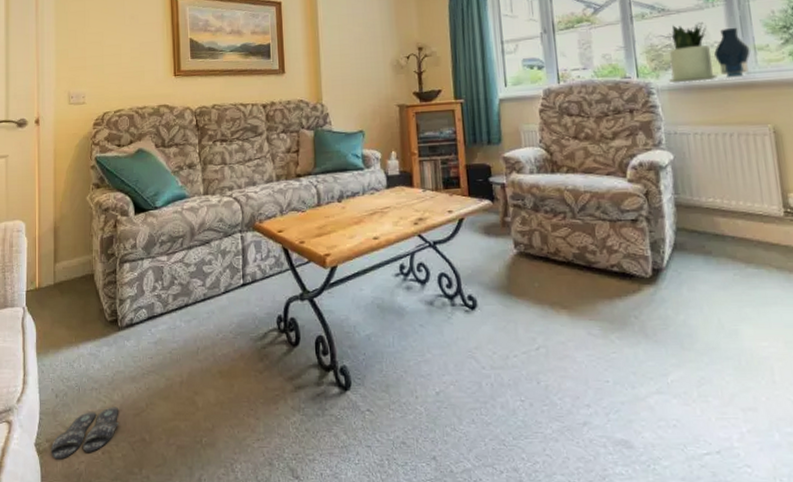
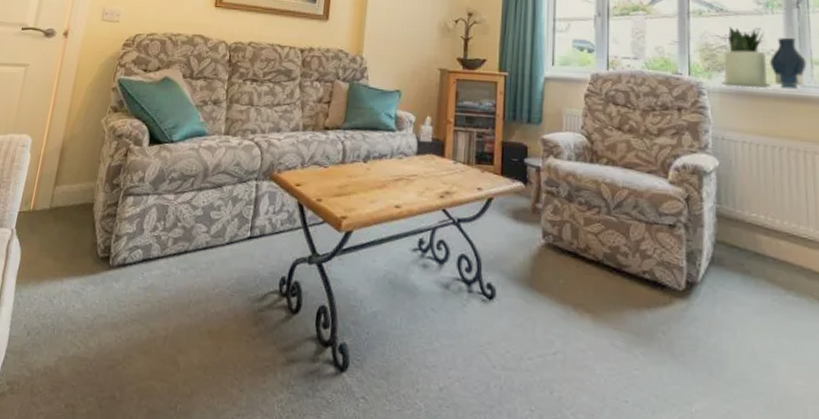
slippers: present [51,407,120,460] -> none [9,354,93,408]

